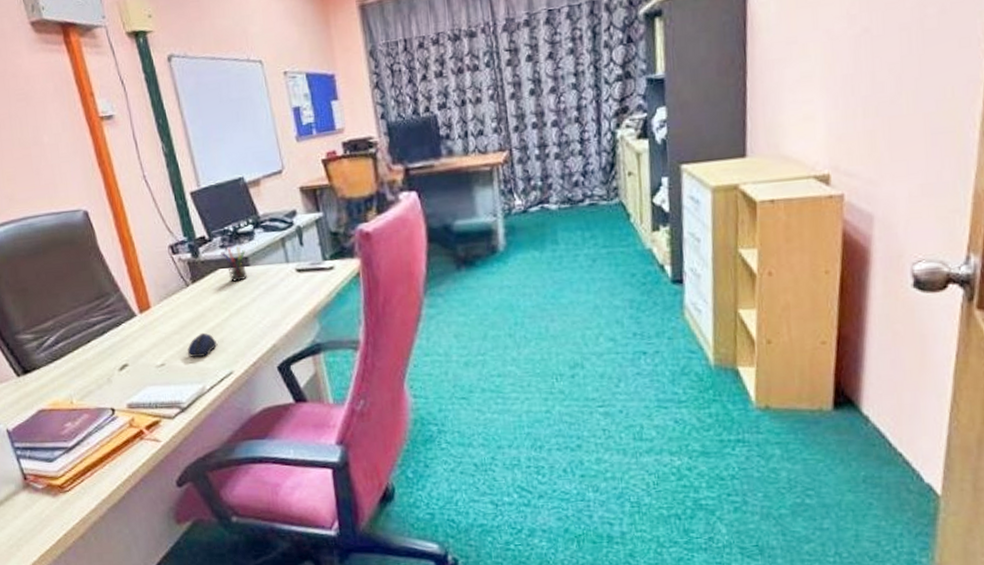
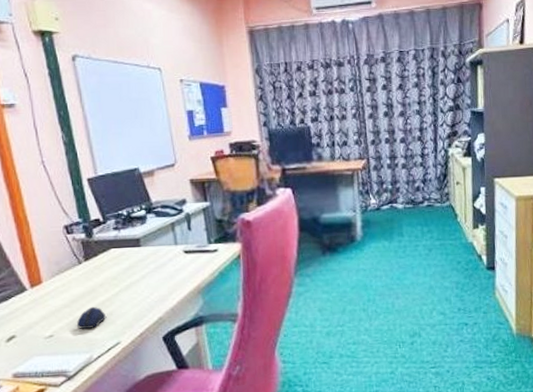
pen holder: present [221,246,247,282] -> none [114,229,138,261]

